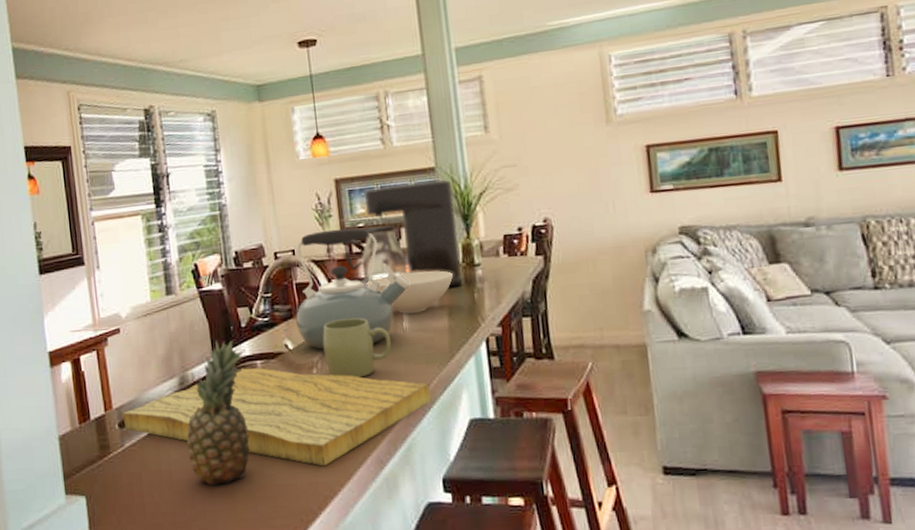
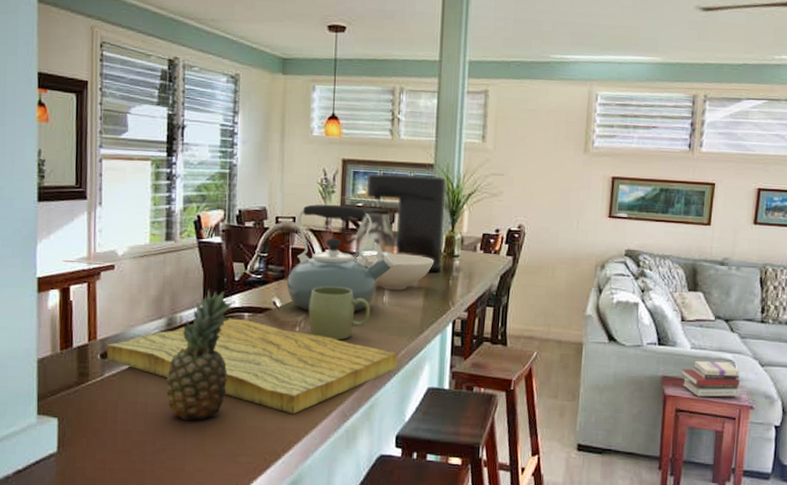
books: none [779,343,864,392] -> present [681,360,741,398]

